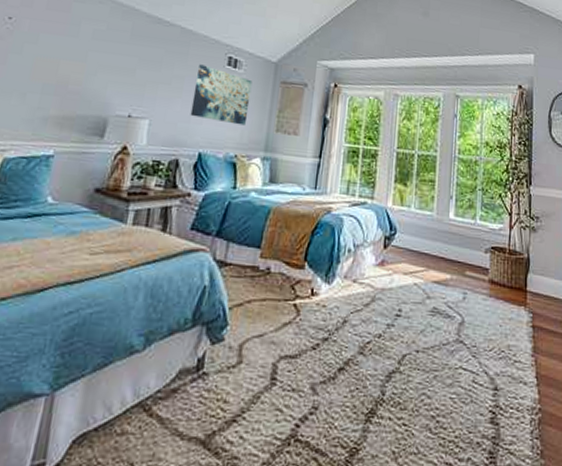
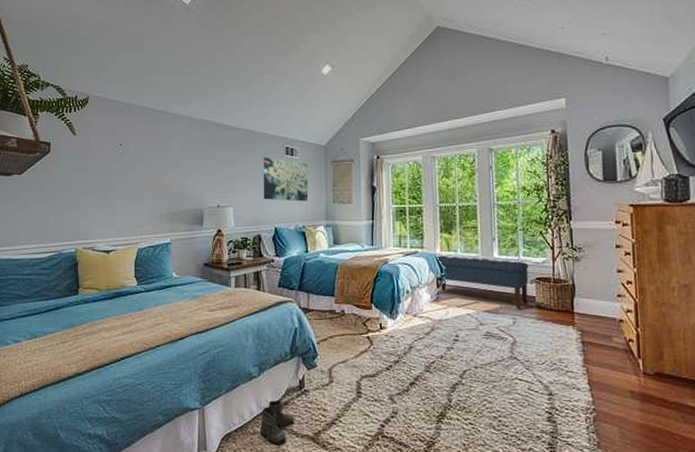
boots: none [129,384,183,449] -> present [259,399,295,443]
bench: none [388,210,485,283] -> present [437,256,529,309]

